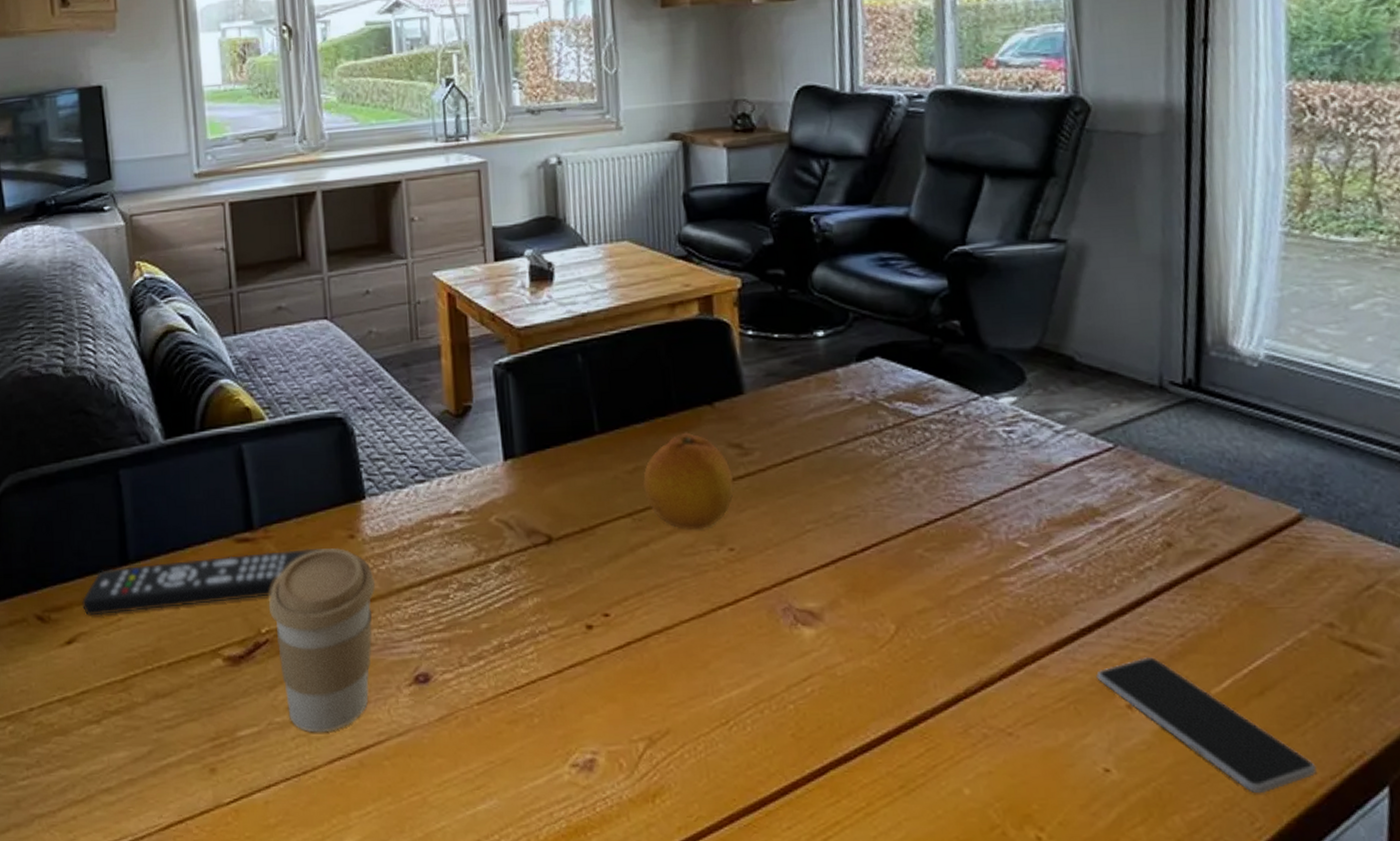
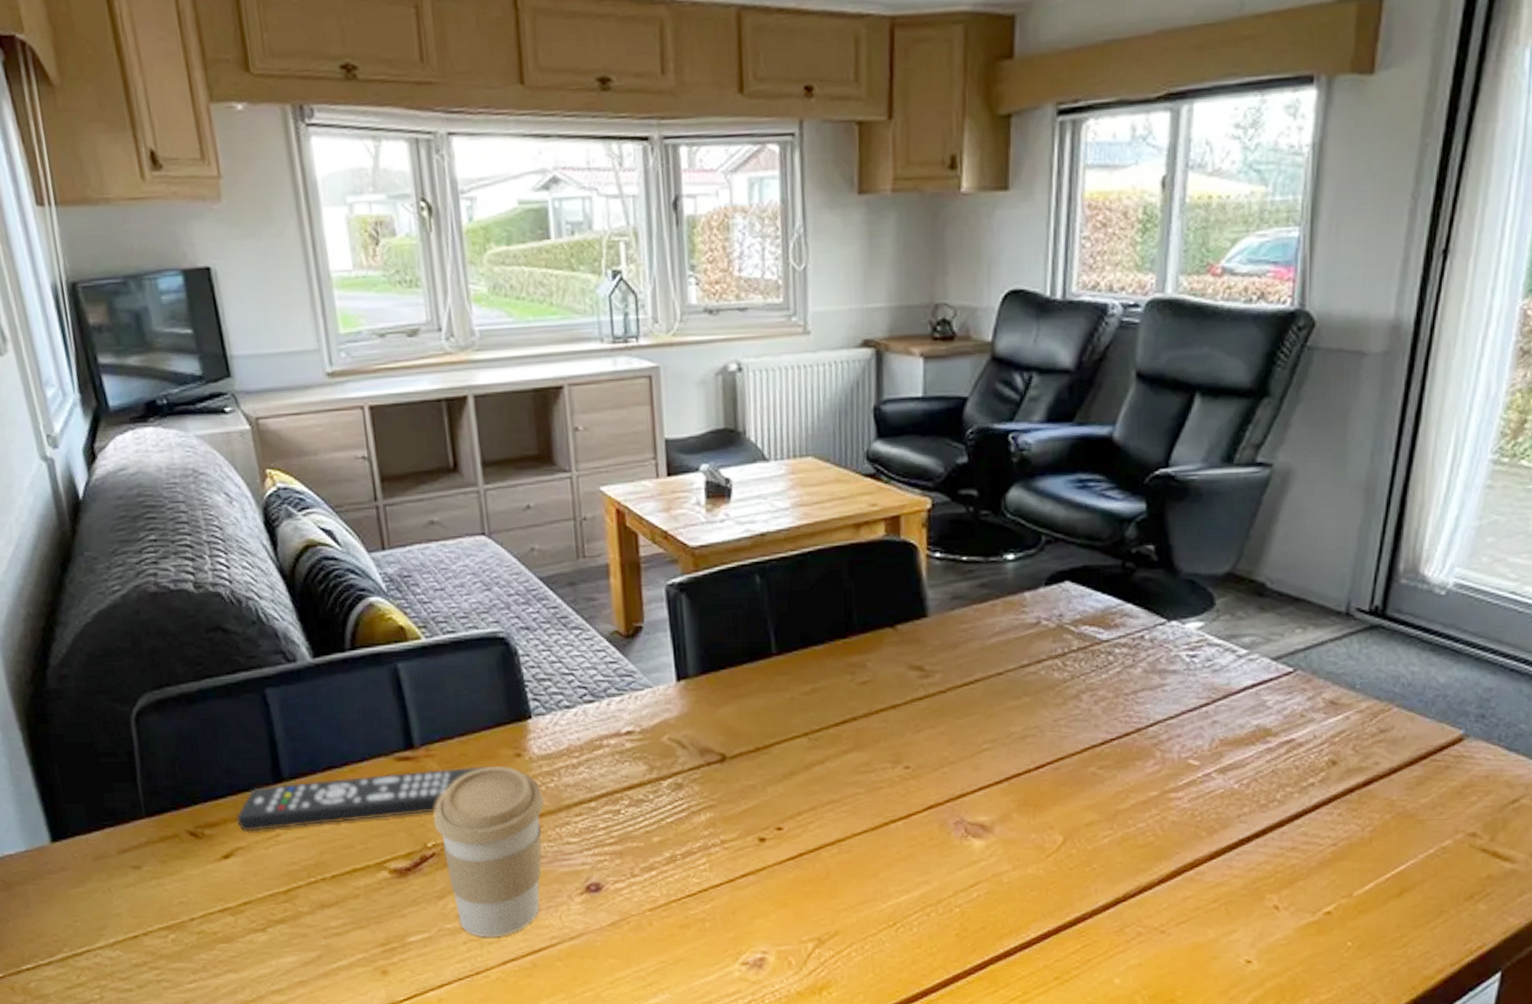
fruit: present [642,432,735,530] -> none [819,654,913,749]
smartphone: present [1096,656,1317,794] -> none [1249,863,1439,980]

